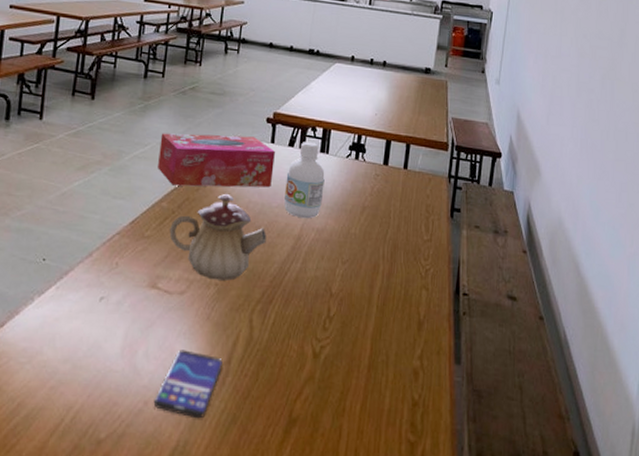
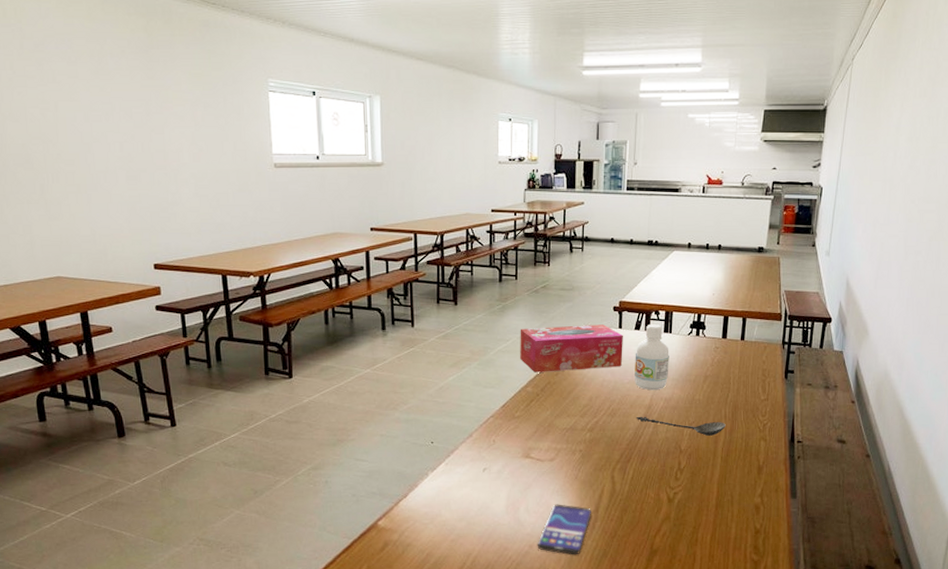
teapot: present [169,193,267,281] -> none [536,375,621,447]
spoon: none [282,248,384,279] -> present [636,416,726,436]

